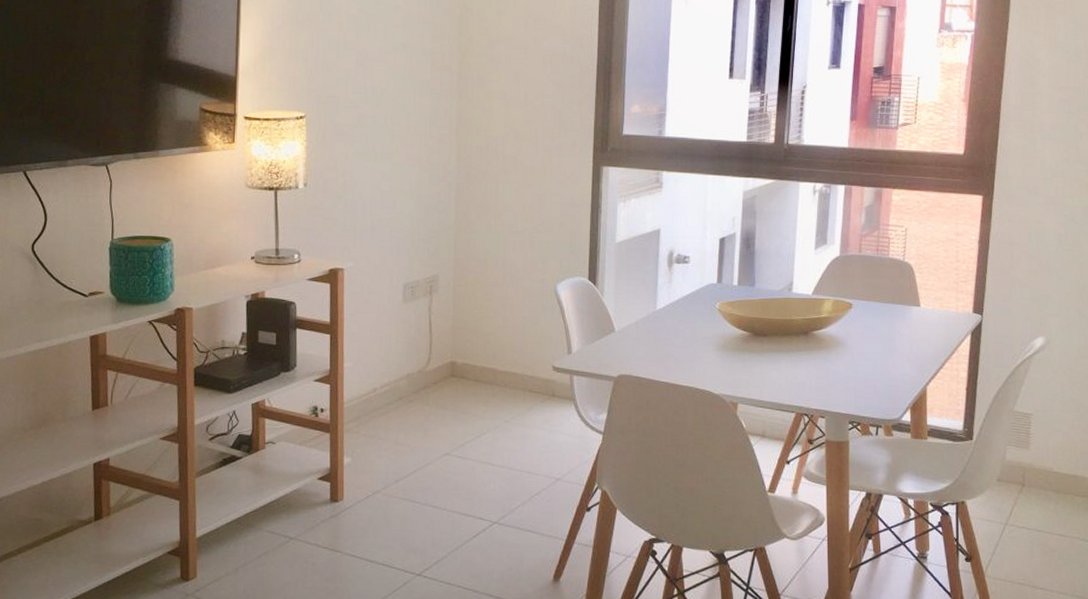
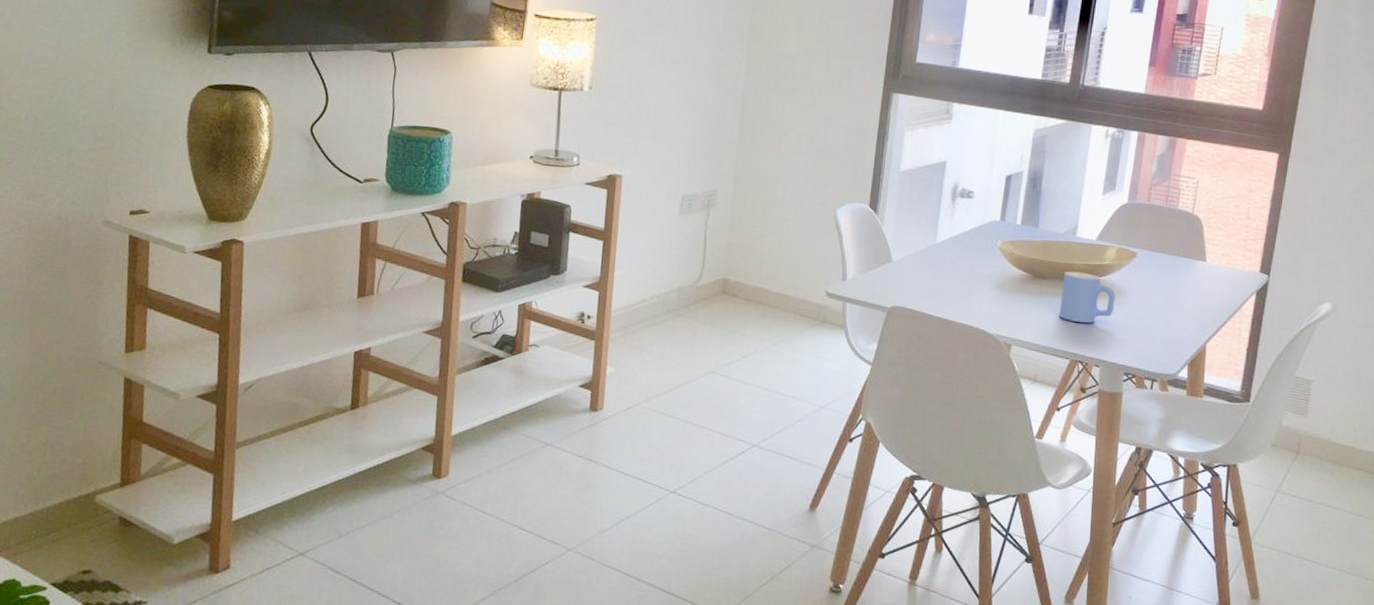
mug: none [781,326,835,376] -> present [1058,271,1115,323]

